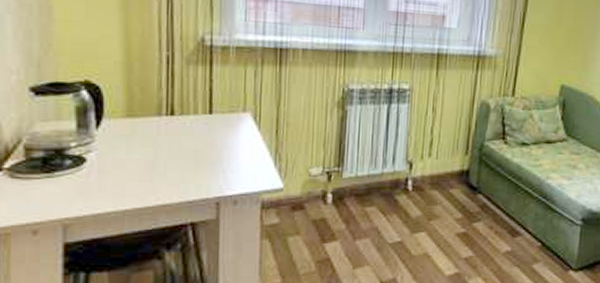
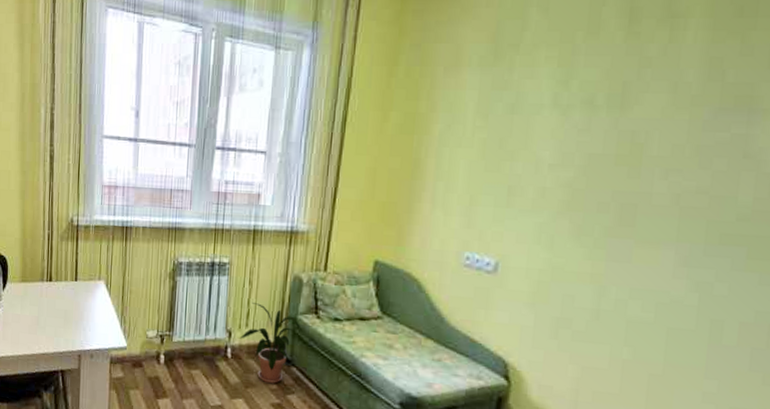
house plant: none [421,131,488,214] -> present [239,303,302,384]

